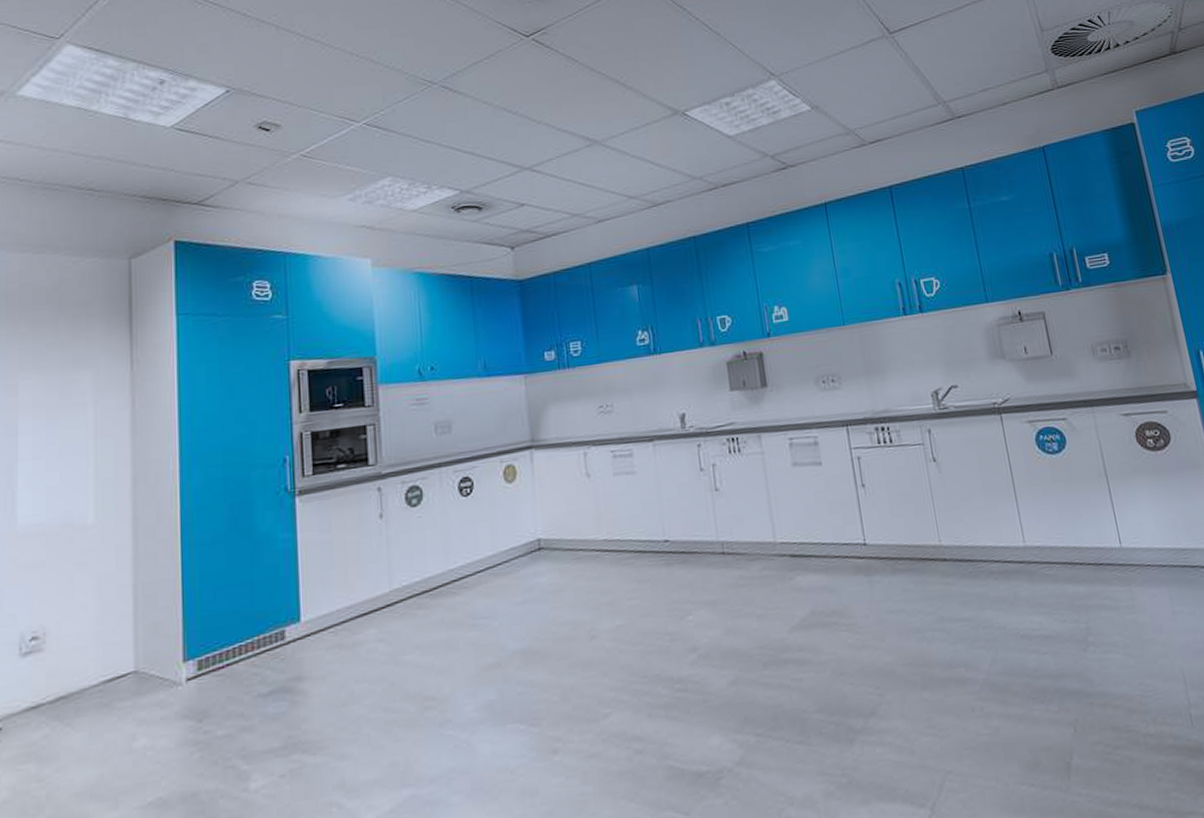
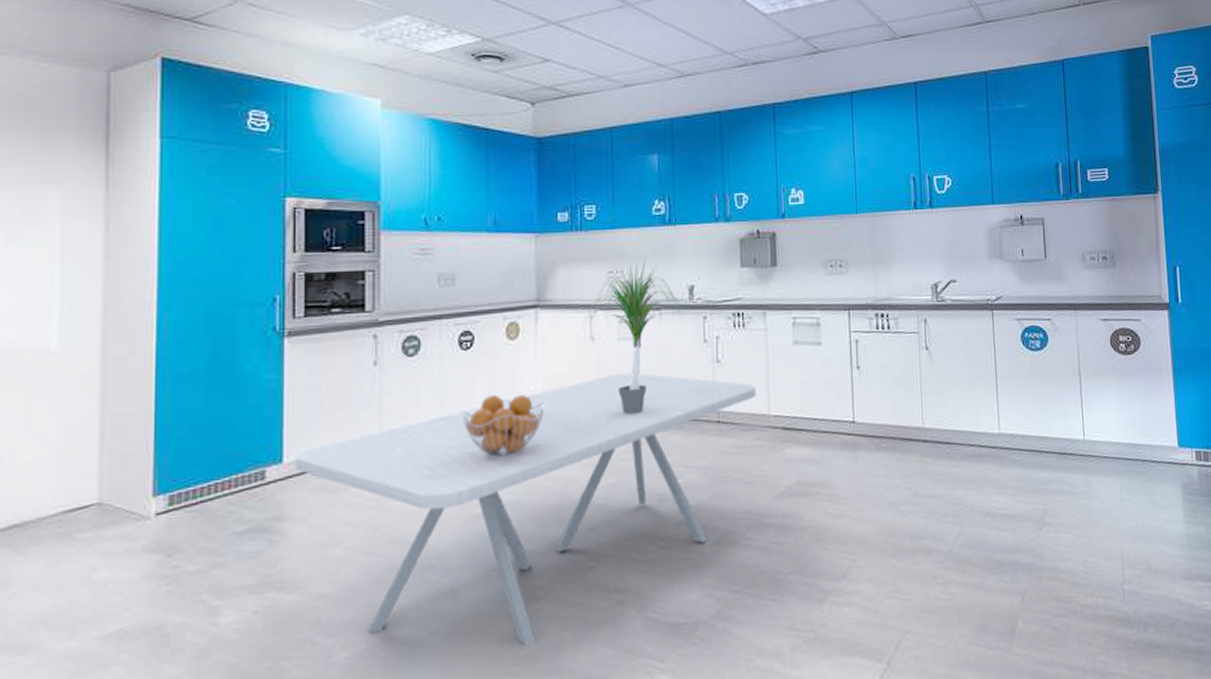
dining table: none [311,508,760,802] -> present [295,373,756,646]
fruit basket: none [466,538,547,606] -> present [462,394,545,459]
potted plant: none [579,389,678,552] -> present [585,258,685,415]

